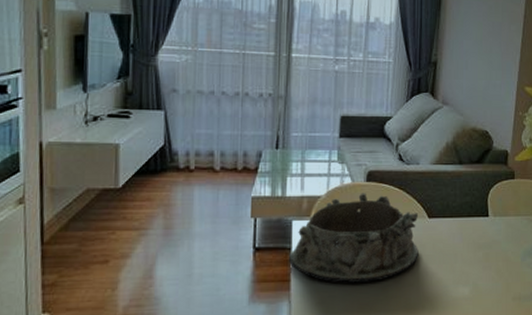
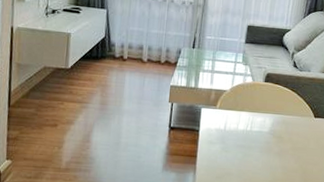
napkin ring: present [289,193,419,283] -> none [197,91,307,166]

